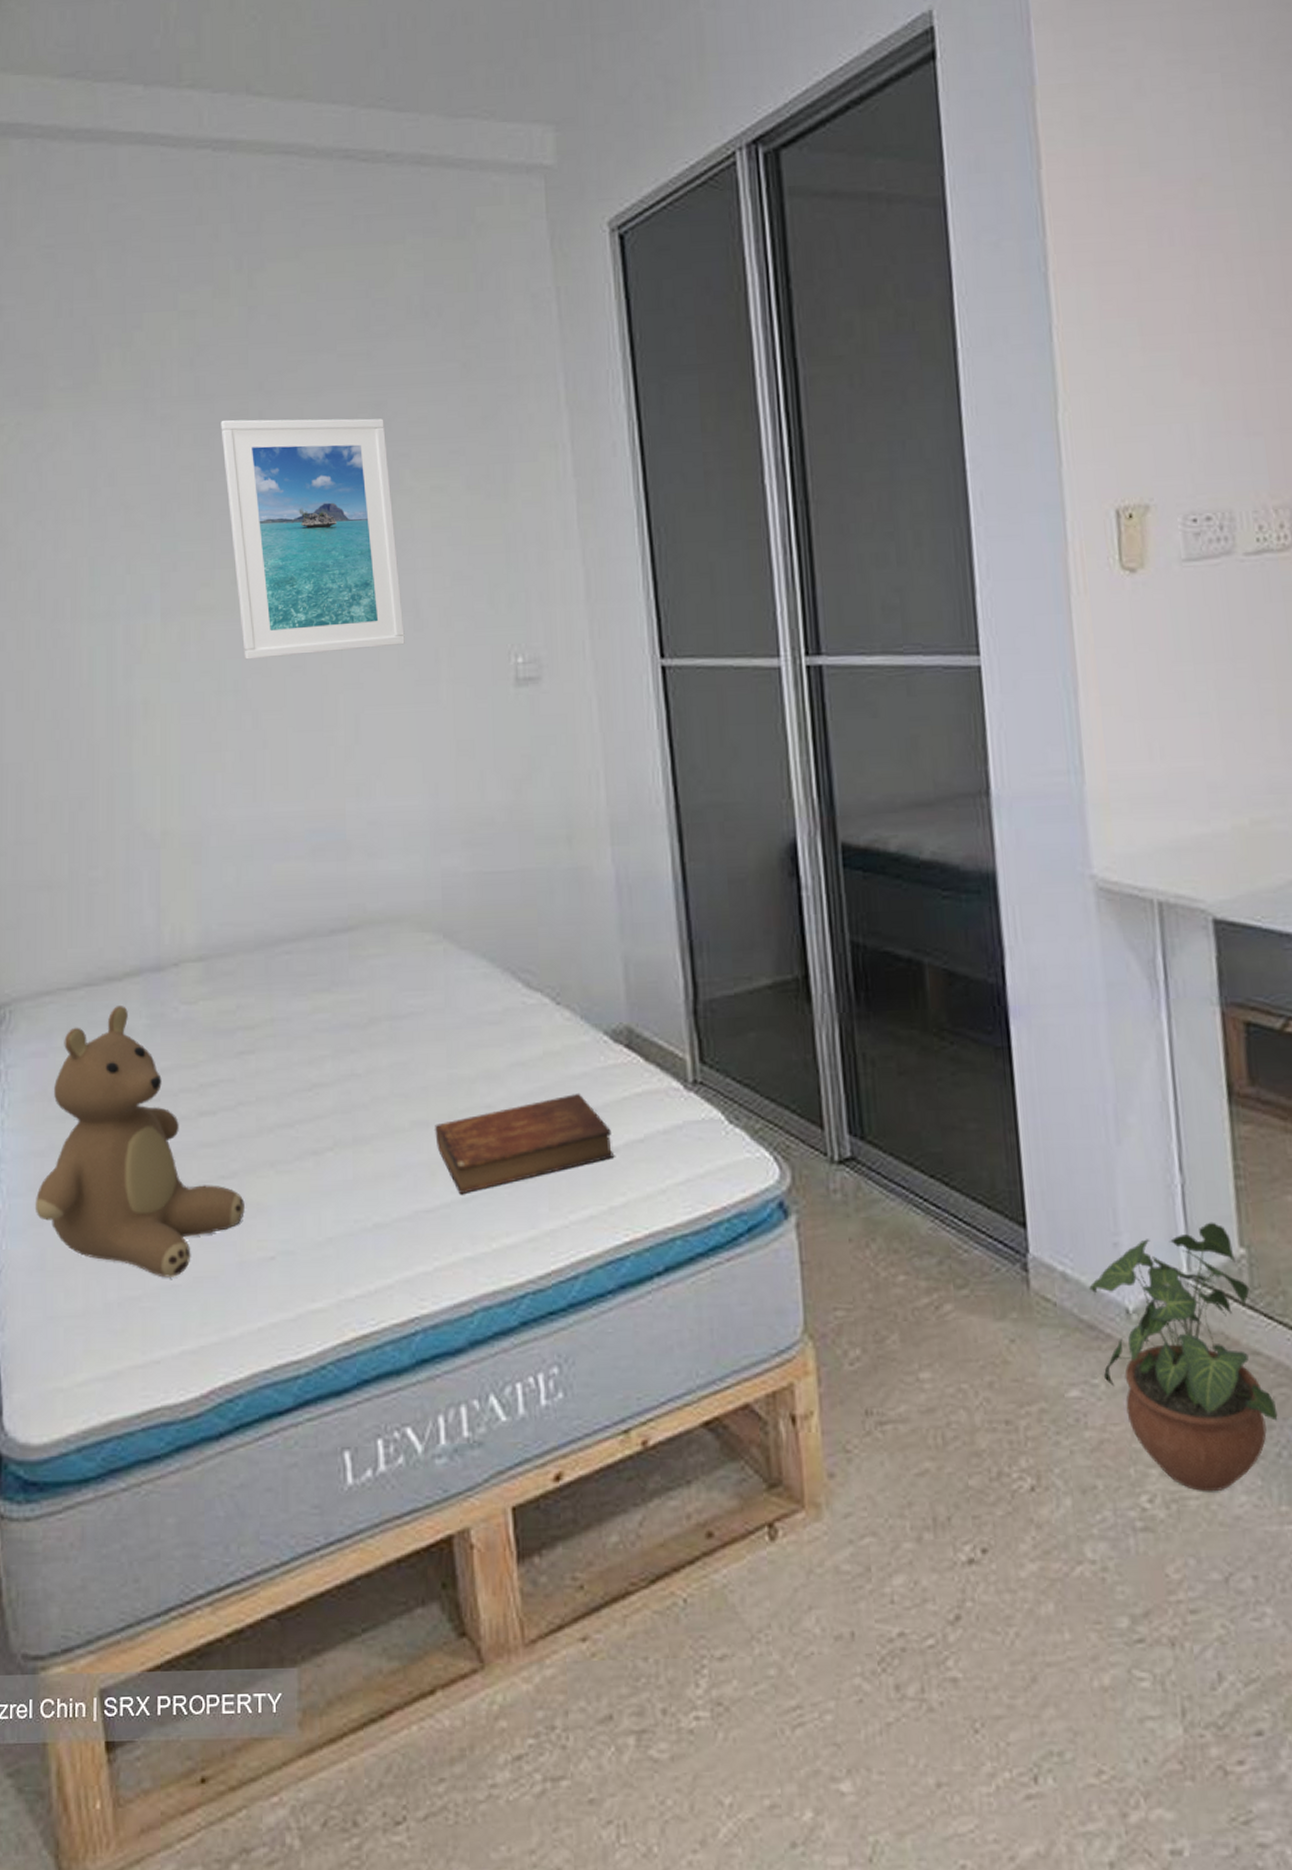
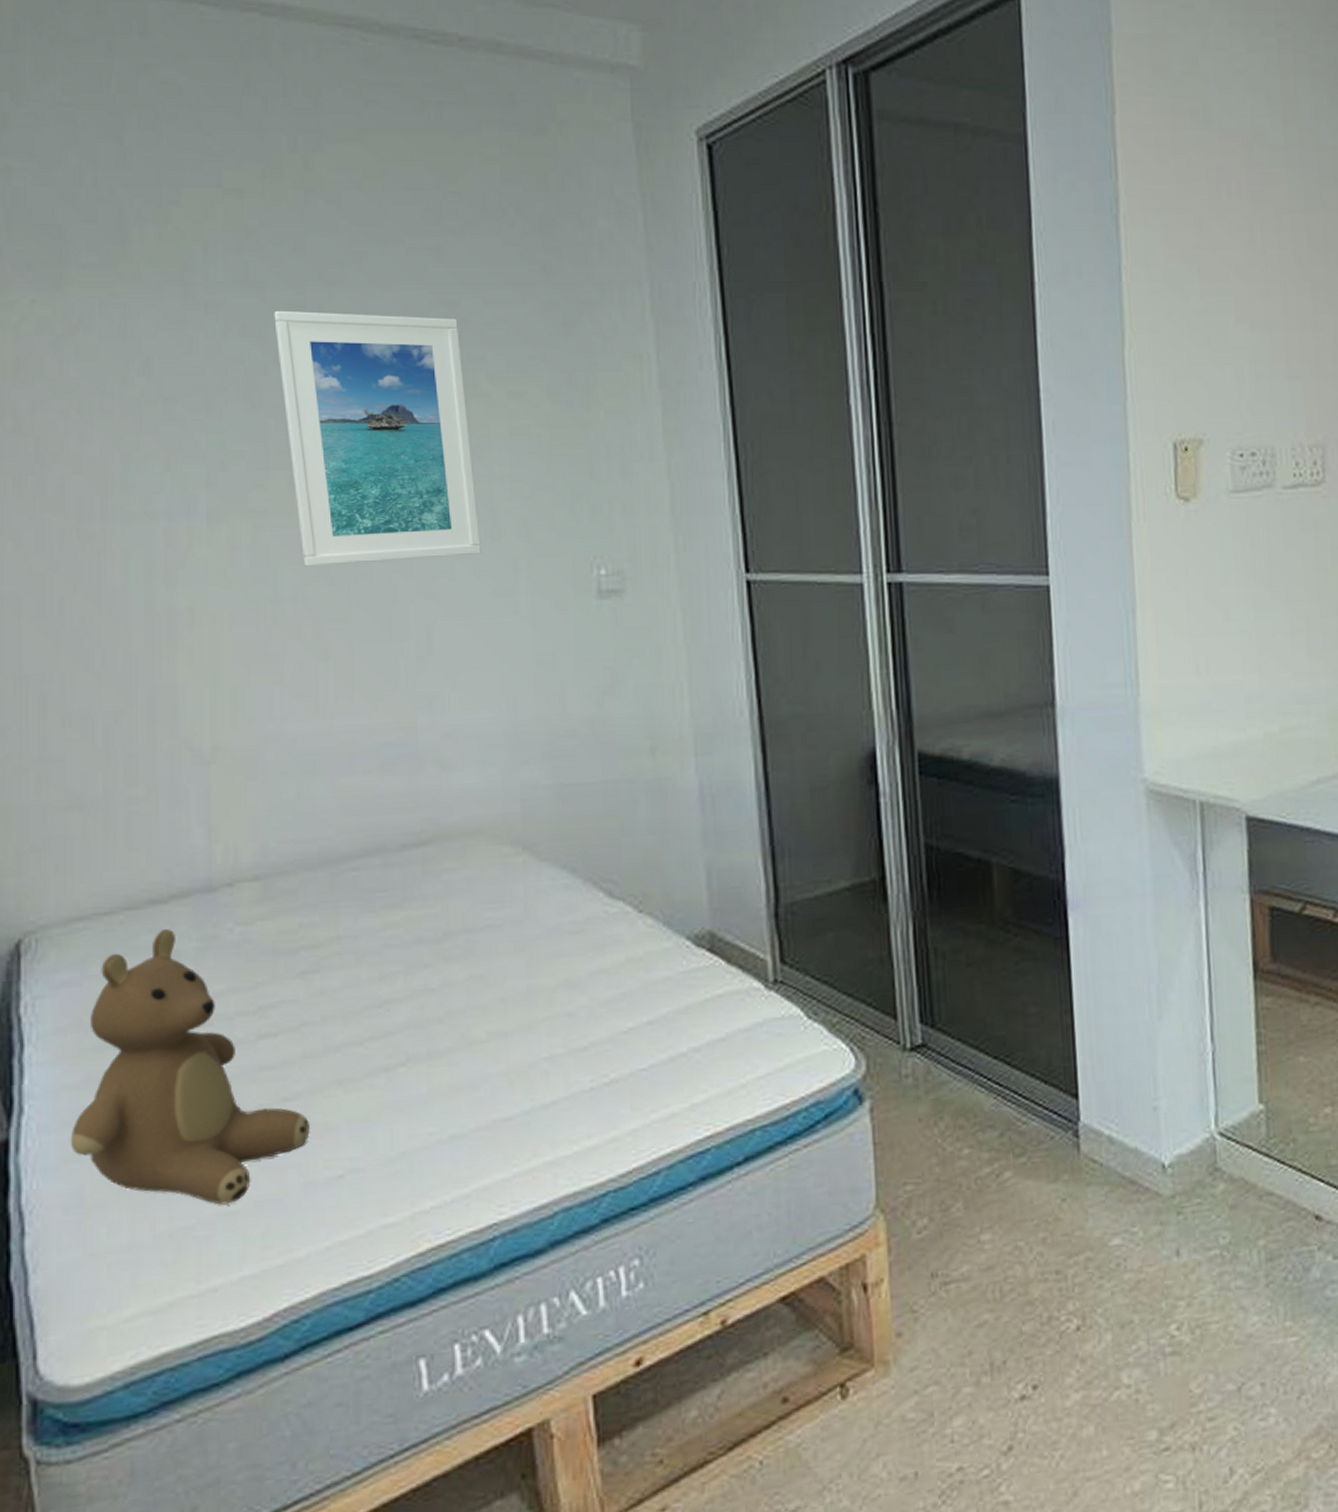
bible: present [434,1092,613,1194] -> none [512,996,695,1101]
potted plant: present [1089,1222,1278,1492] -> none [1131,1083,1286,1316]

